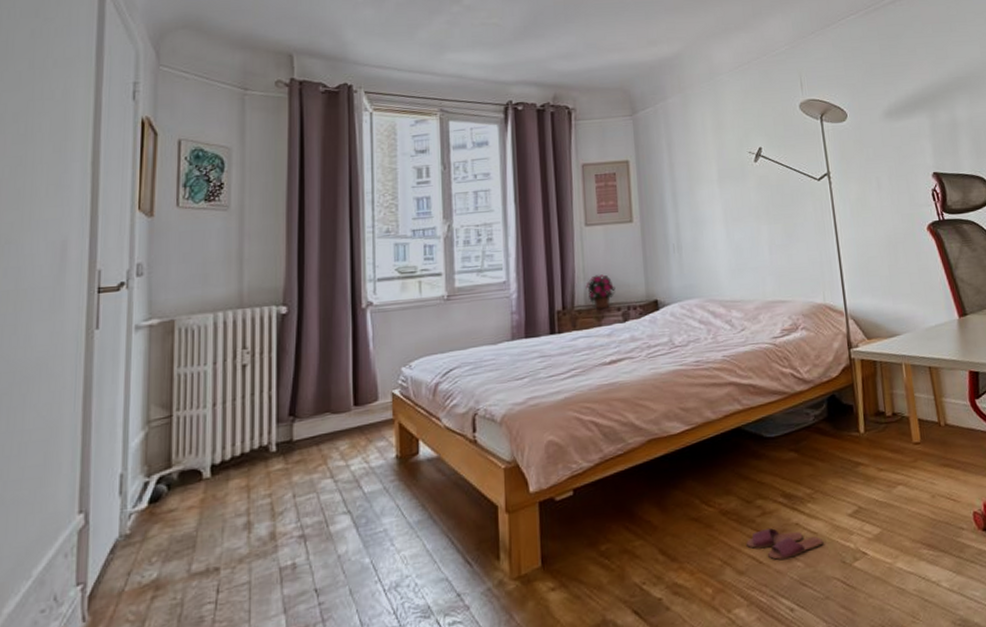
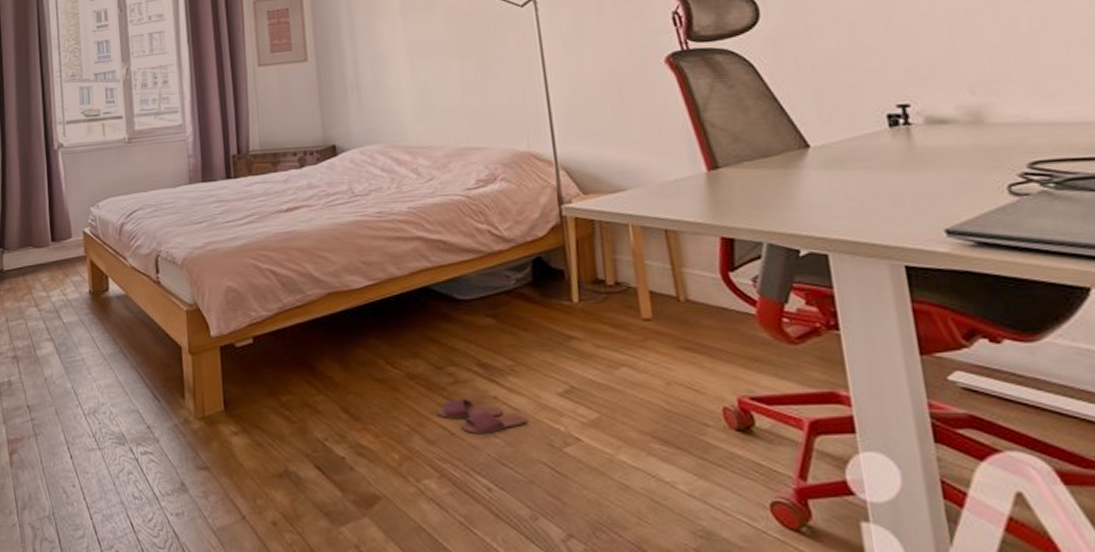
potted flower: present [586,274,616,311] -> none [260,117,291,156]

